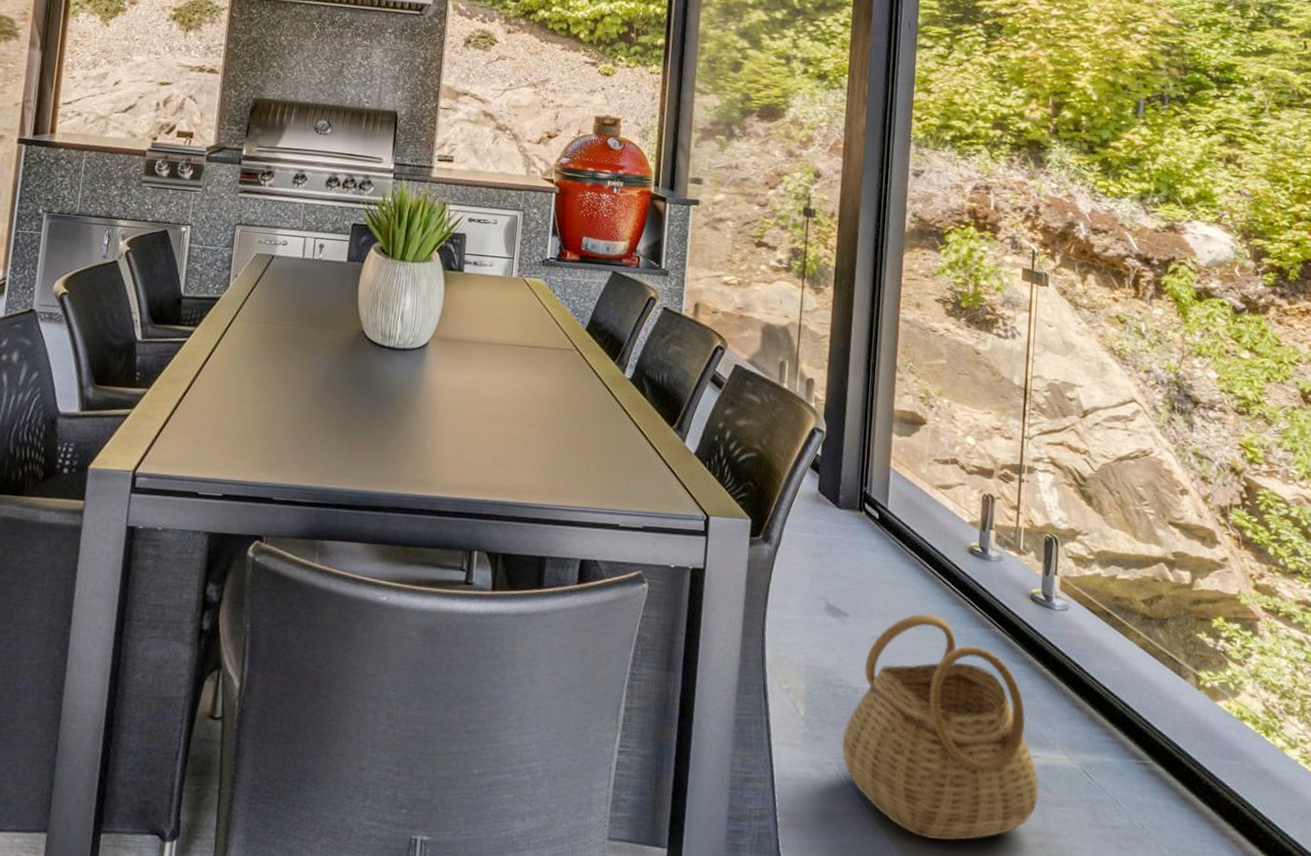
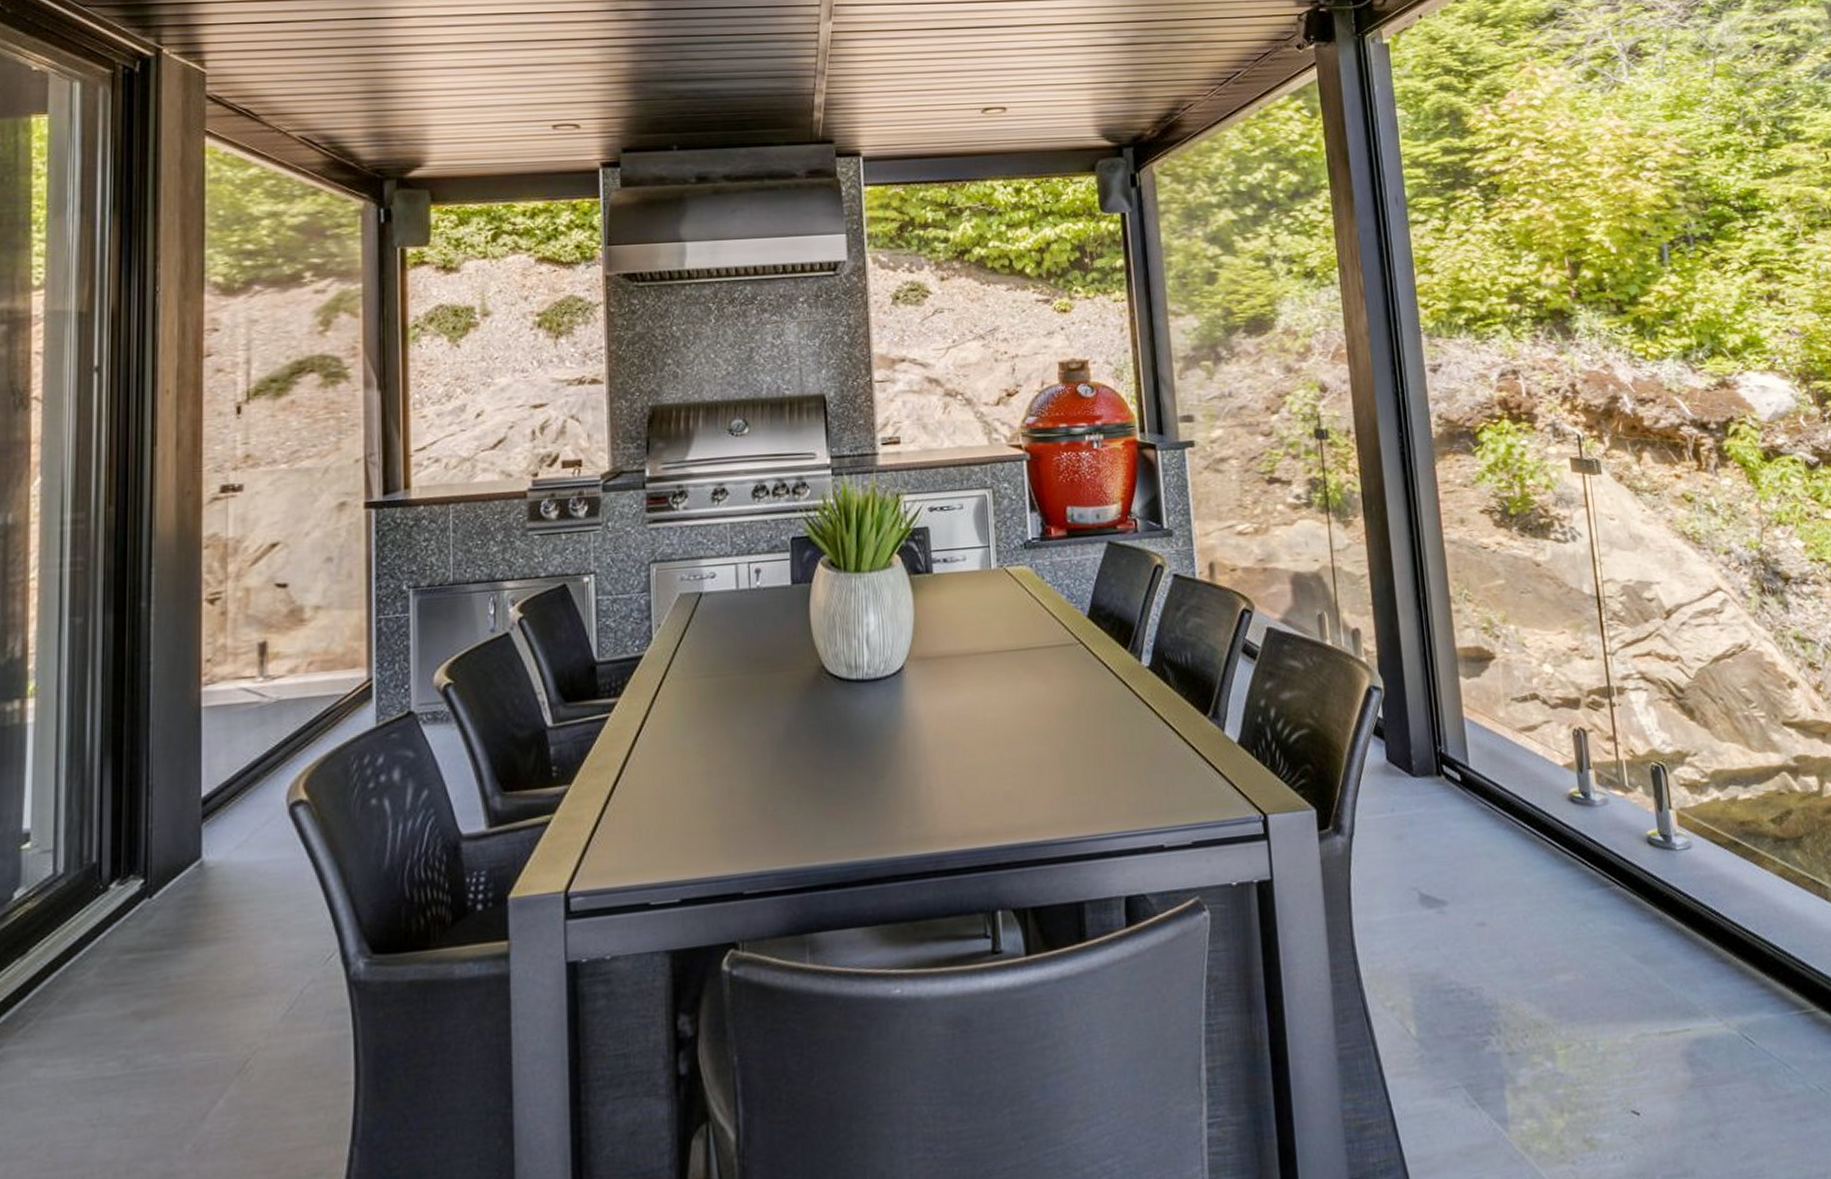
basket: present [841,613,1039,841] -> none [1465,882,1699,1156]

